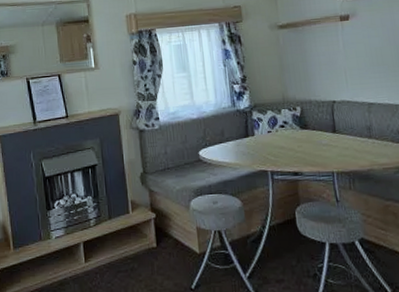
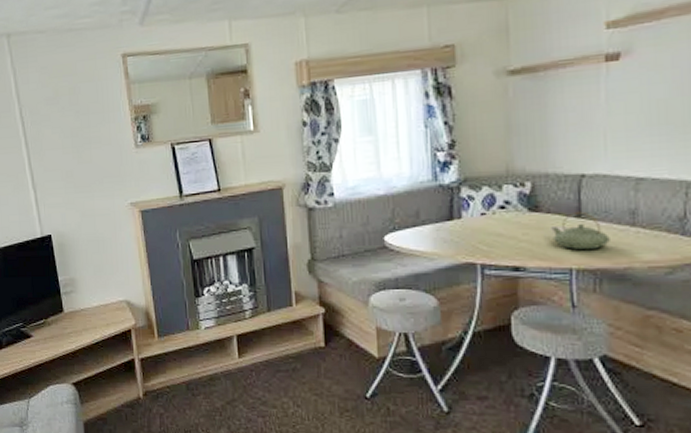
teapot: none [317,128,357,158] -> present [551,211,610,251]

